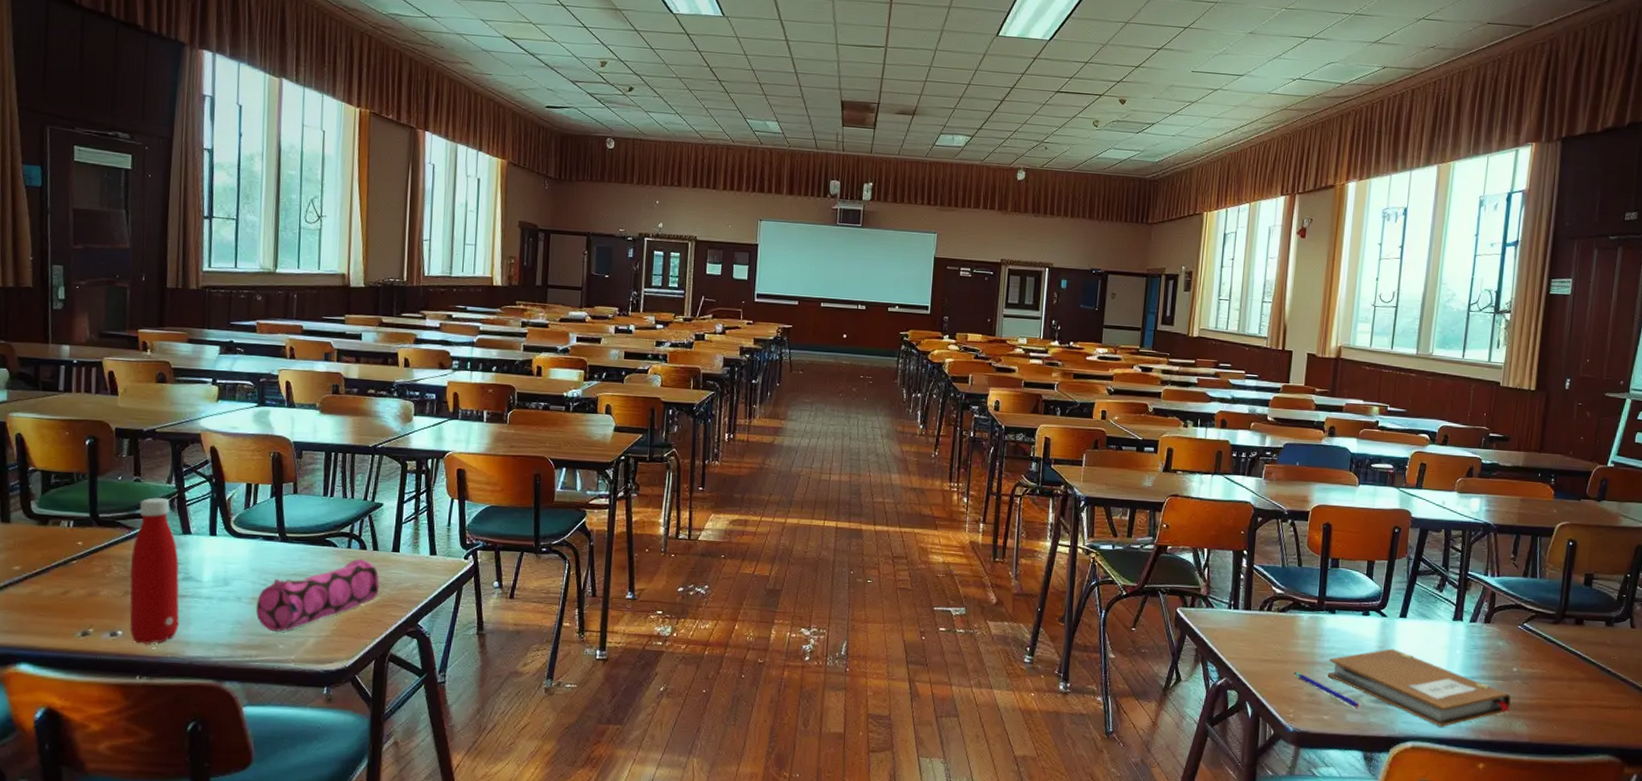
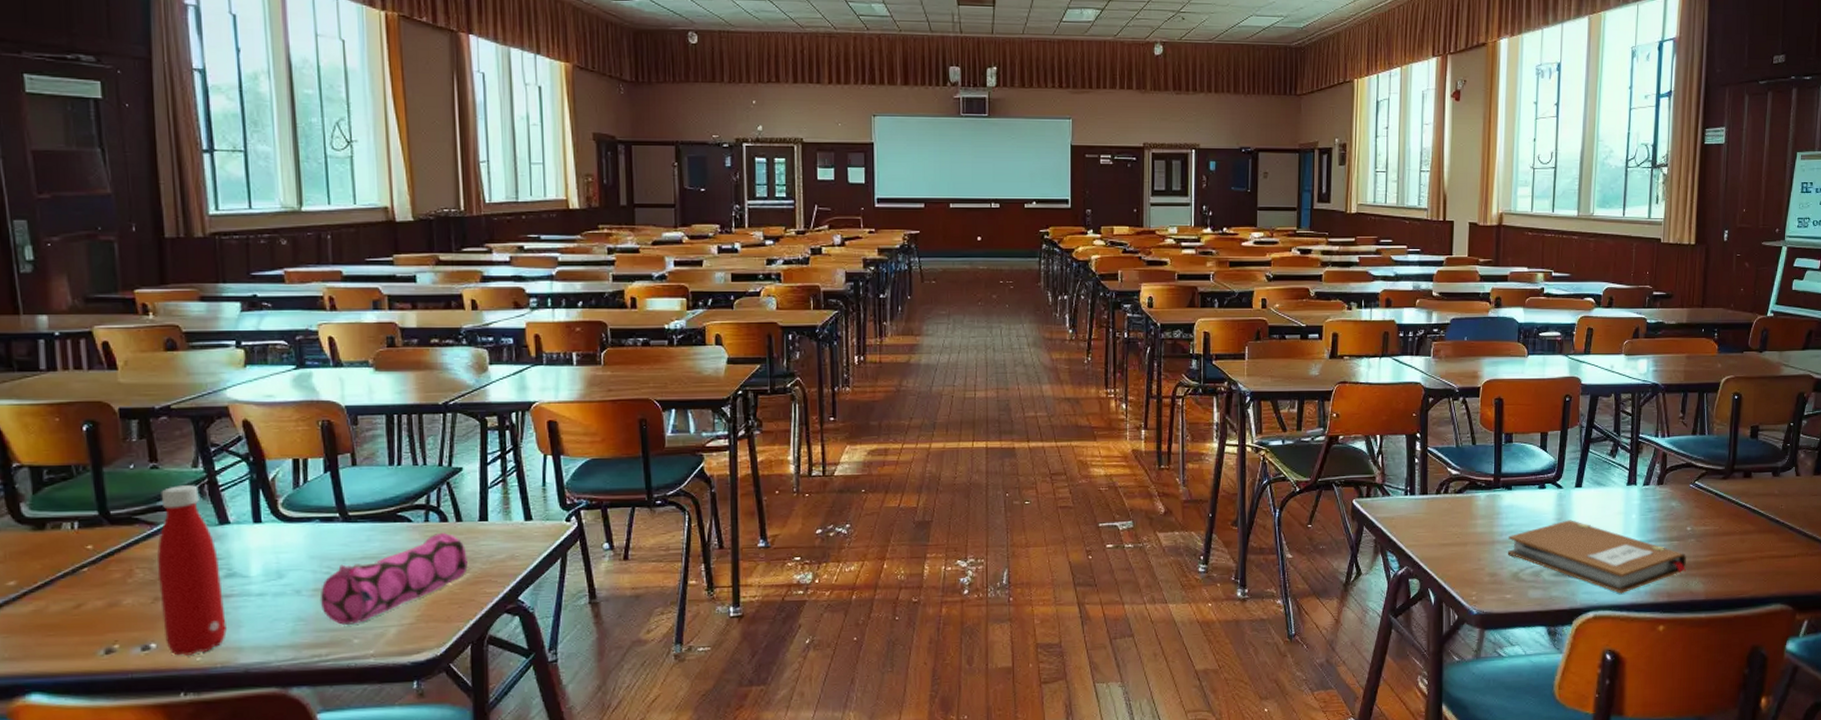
pen: present [1293,672,1359,708] -> none [1474,553,1540,584]

